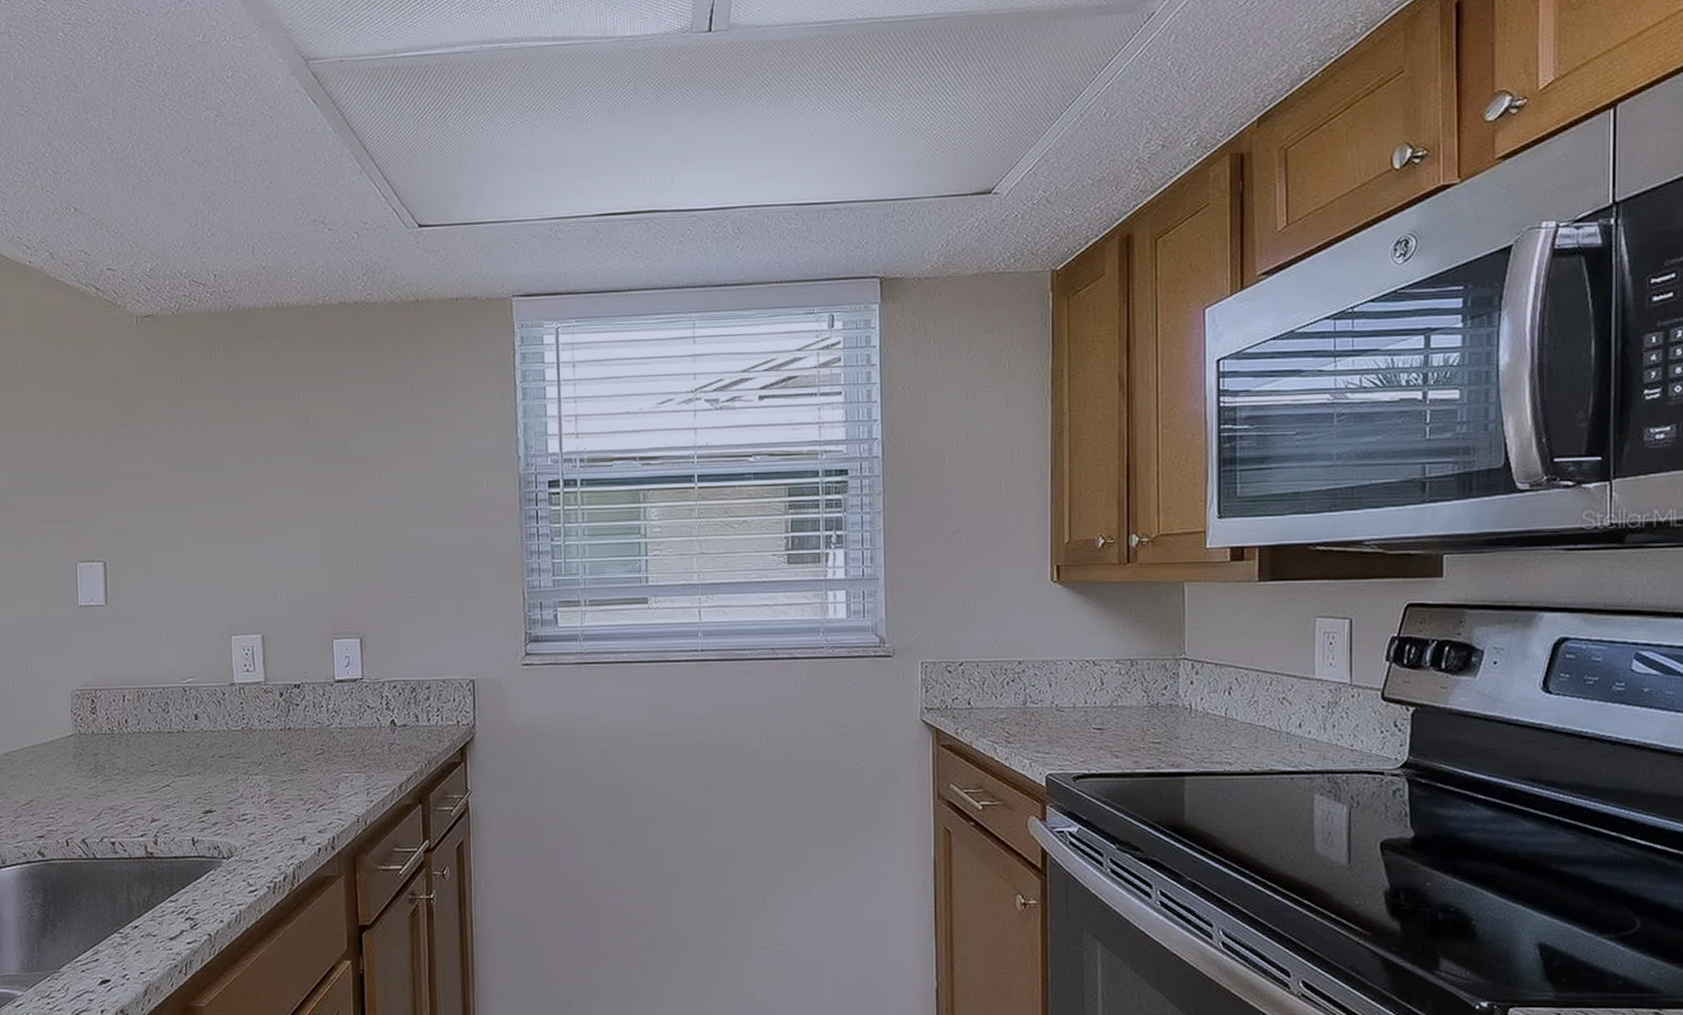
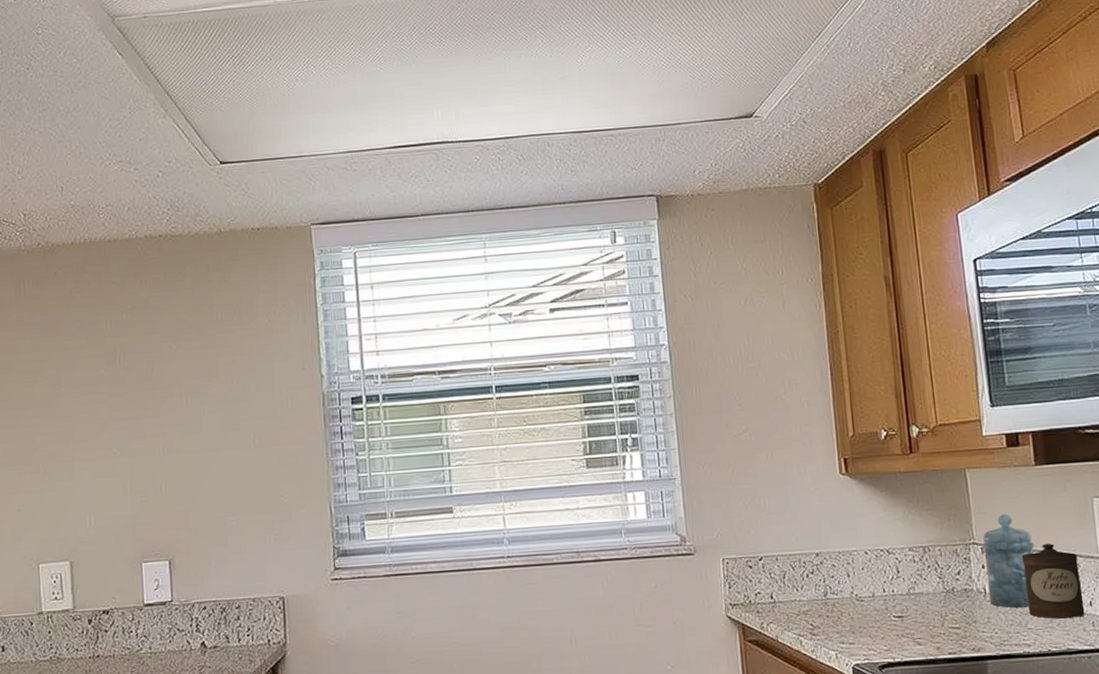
canister: none [1193,630,1248,726] -> present [982,514,1035,608]
canister: none [1233,662,1293,739] -> present [1021,543,1085,619]

